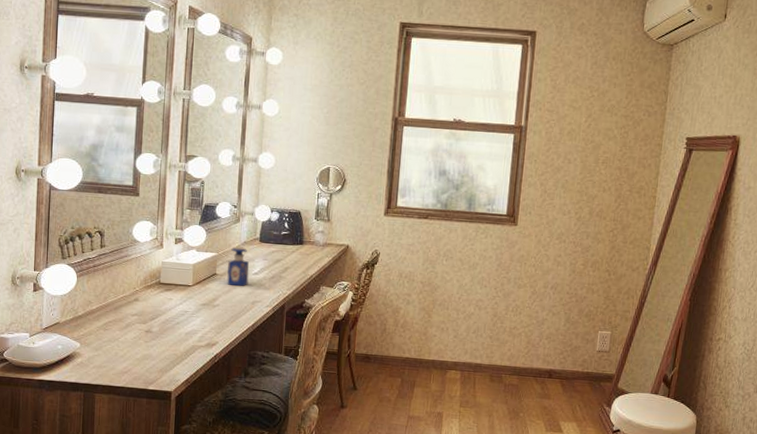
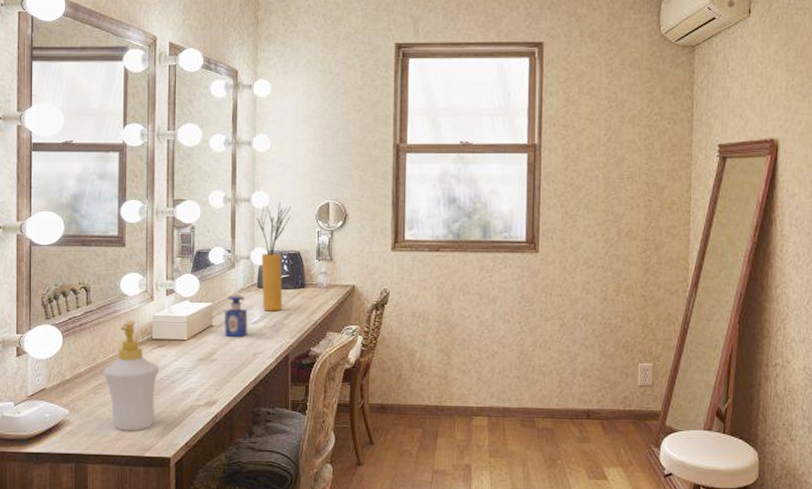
soap bottle: none [113,264,166,366] -> present [103,320,160,431]
vase: none [262,163,295,265] -> present [257,201,292,312]

